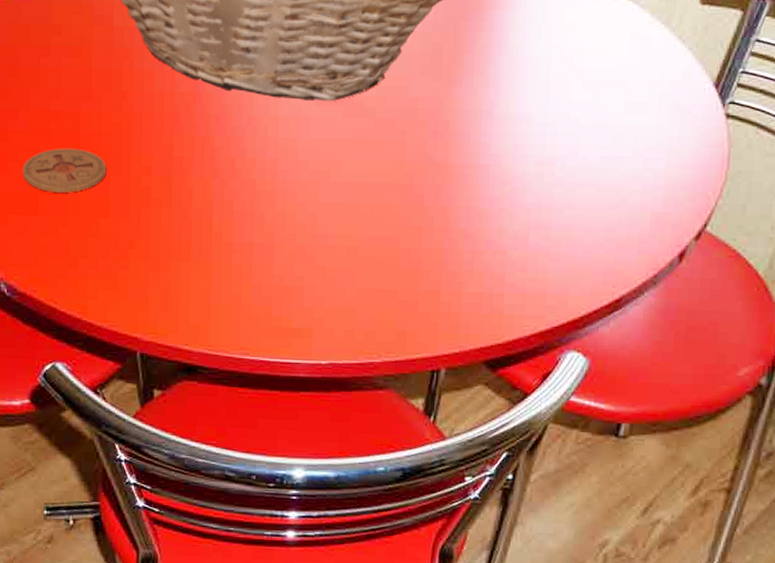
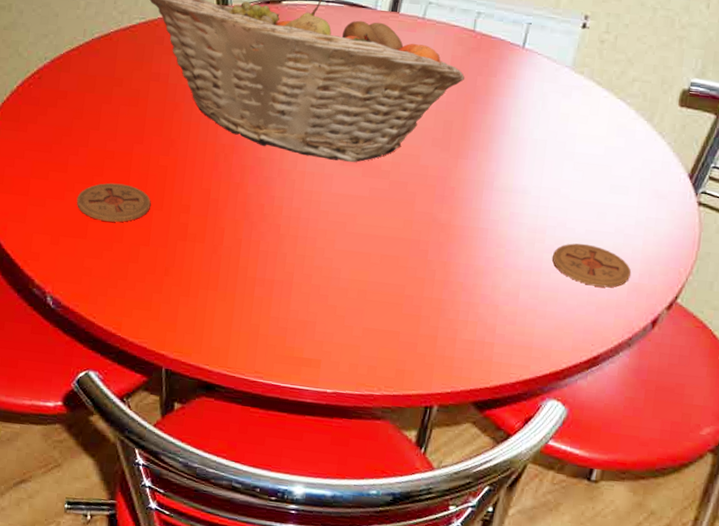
coaster: none [564,172,654,221] -> present [552,243,632,288]

